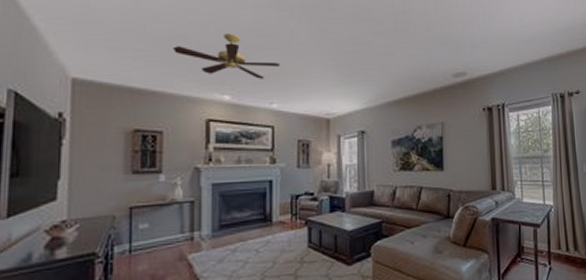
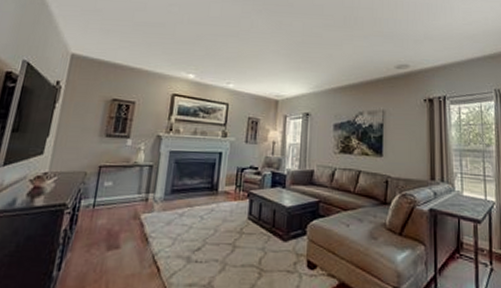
ceiling fan: present [172,32,280,79] -> none [152,21,239,62]

